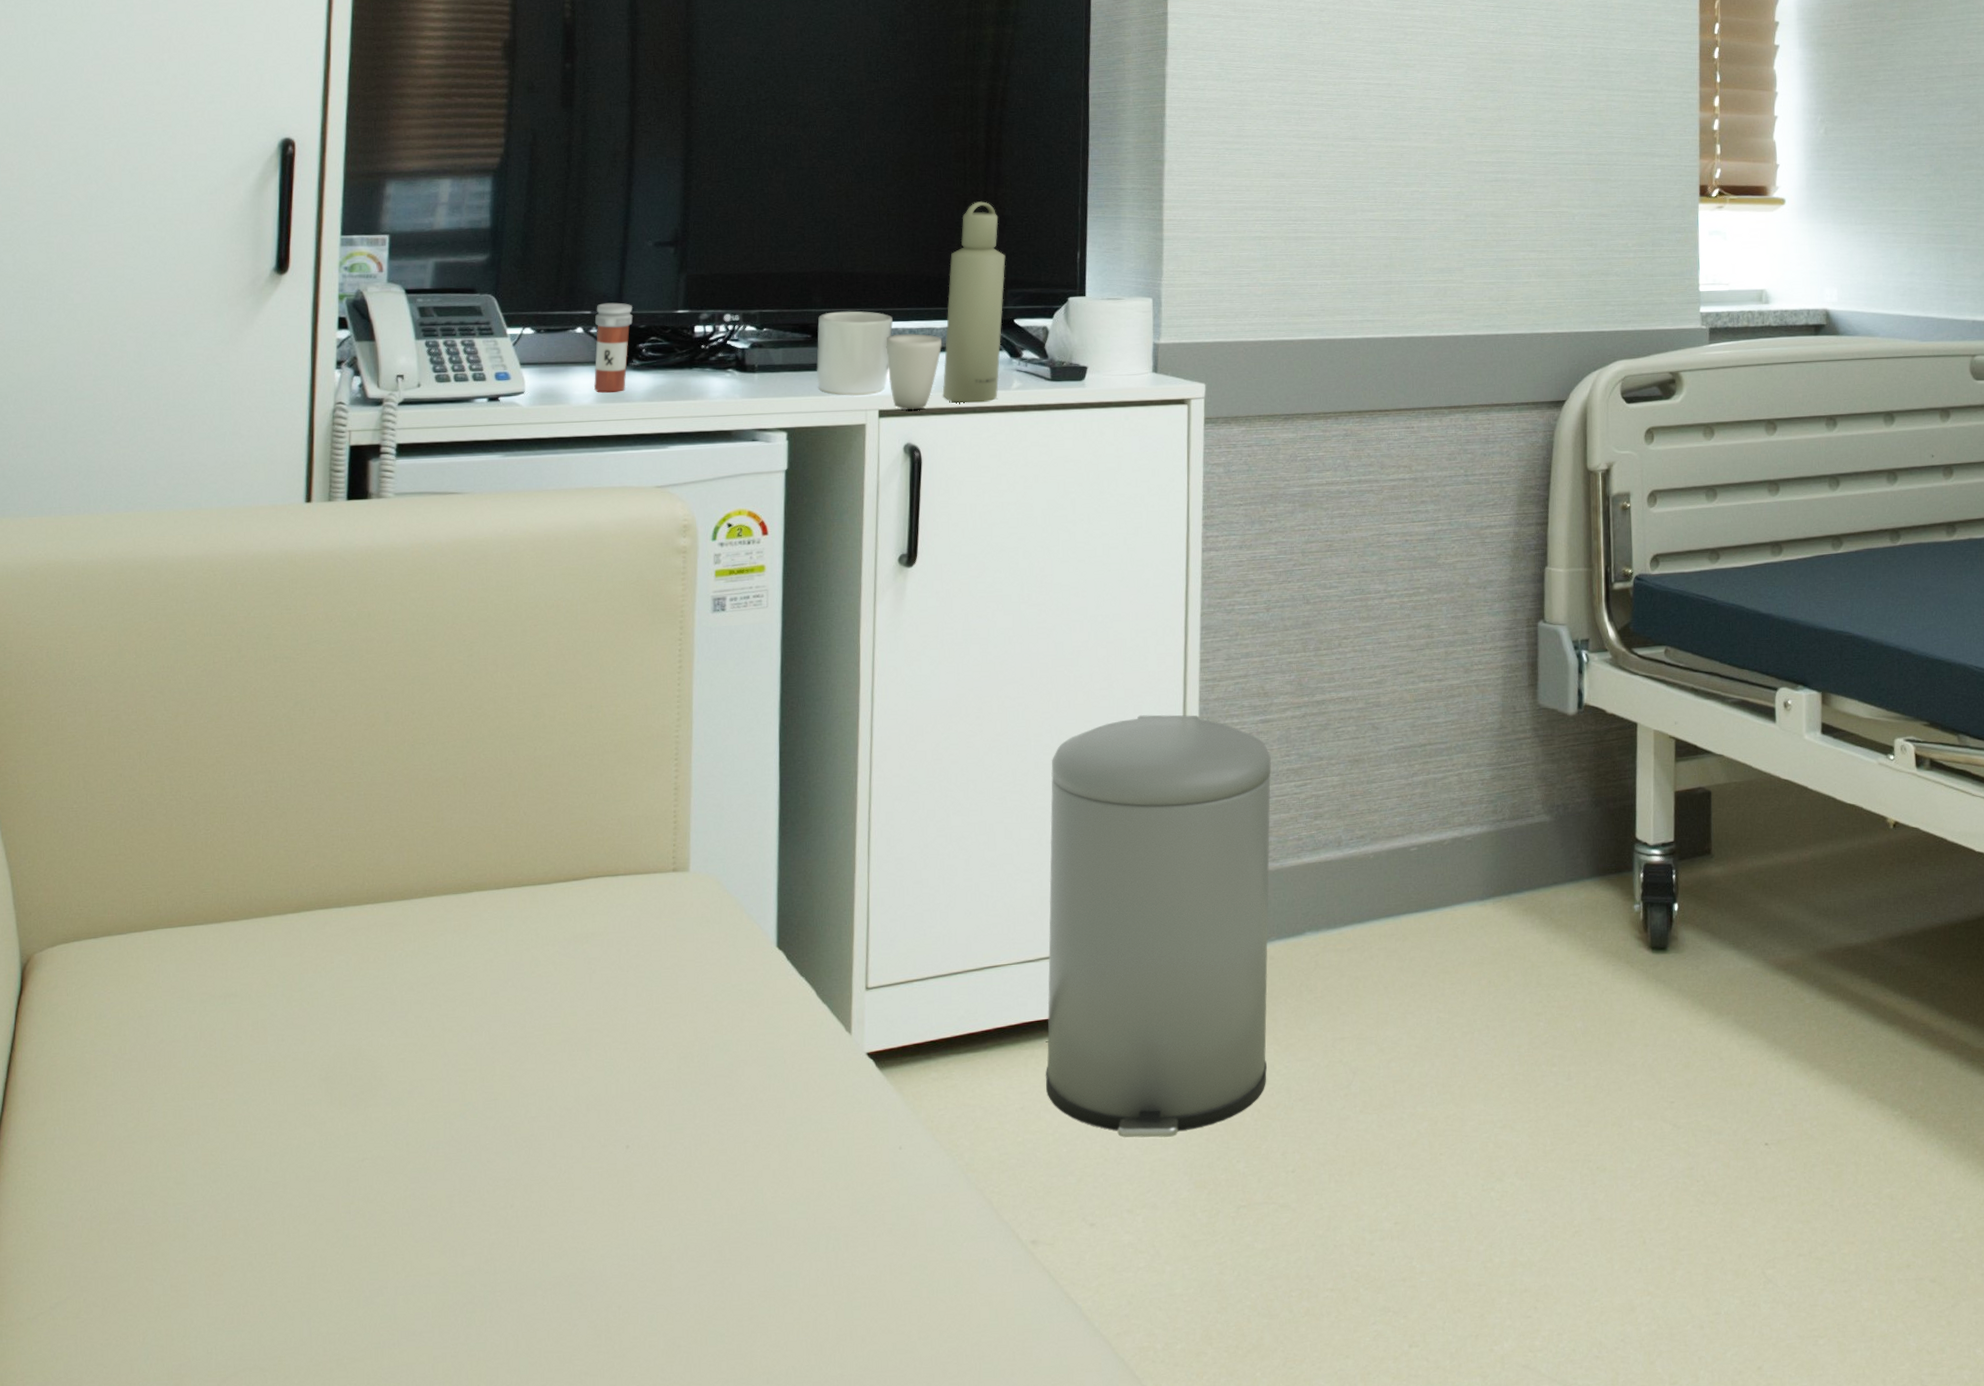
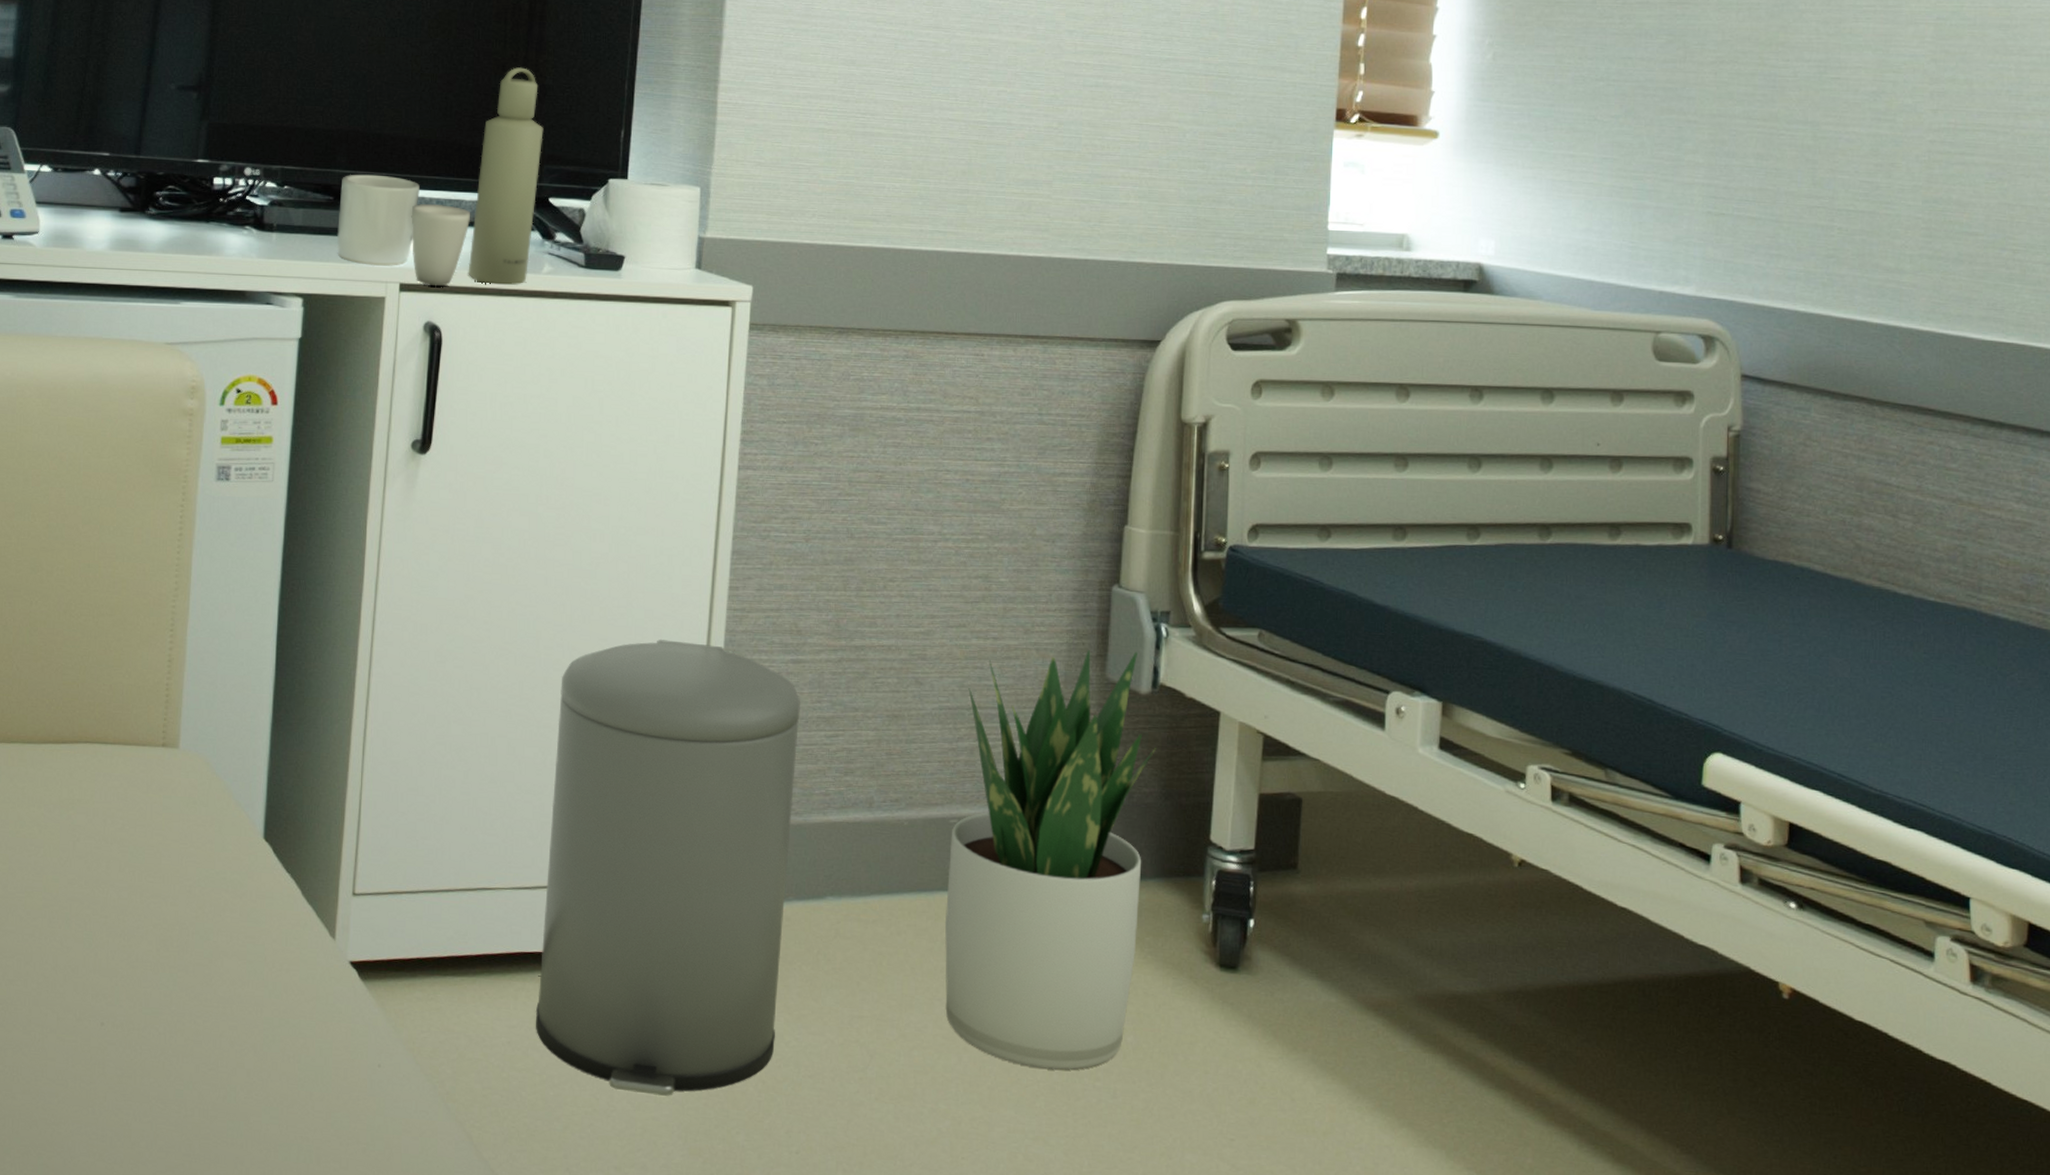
medicine: present [594,302,633,393] -> none [109,145,151,240]
planter: none [1411,678,1585,1062] -> present [945,650,1157,1070]

